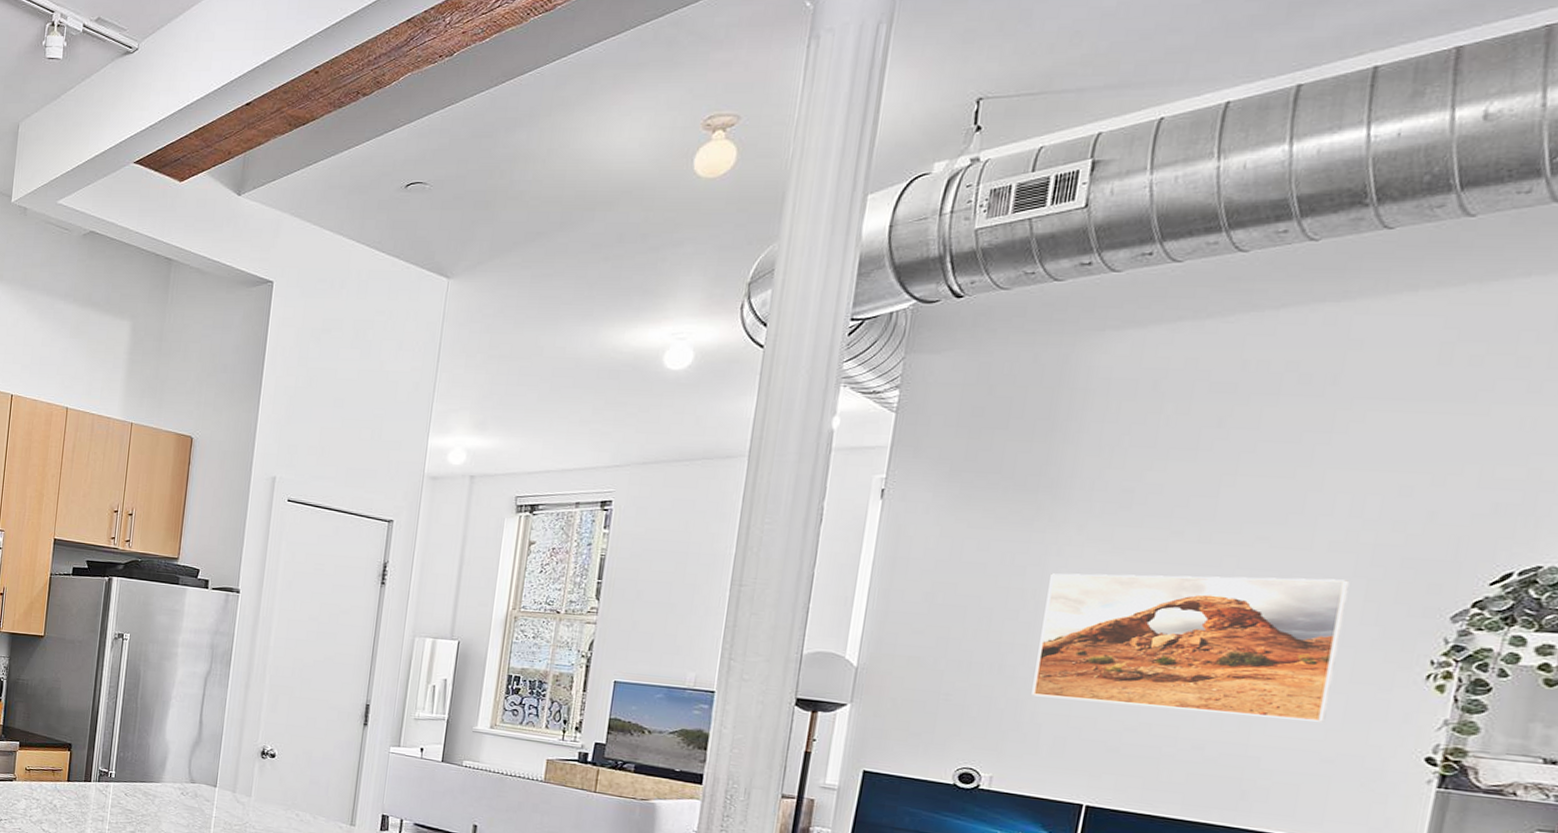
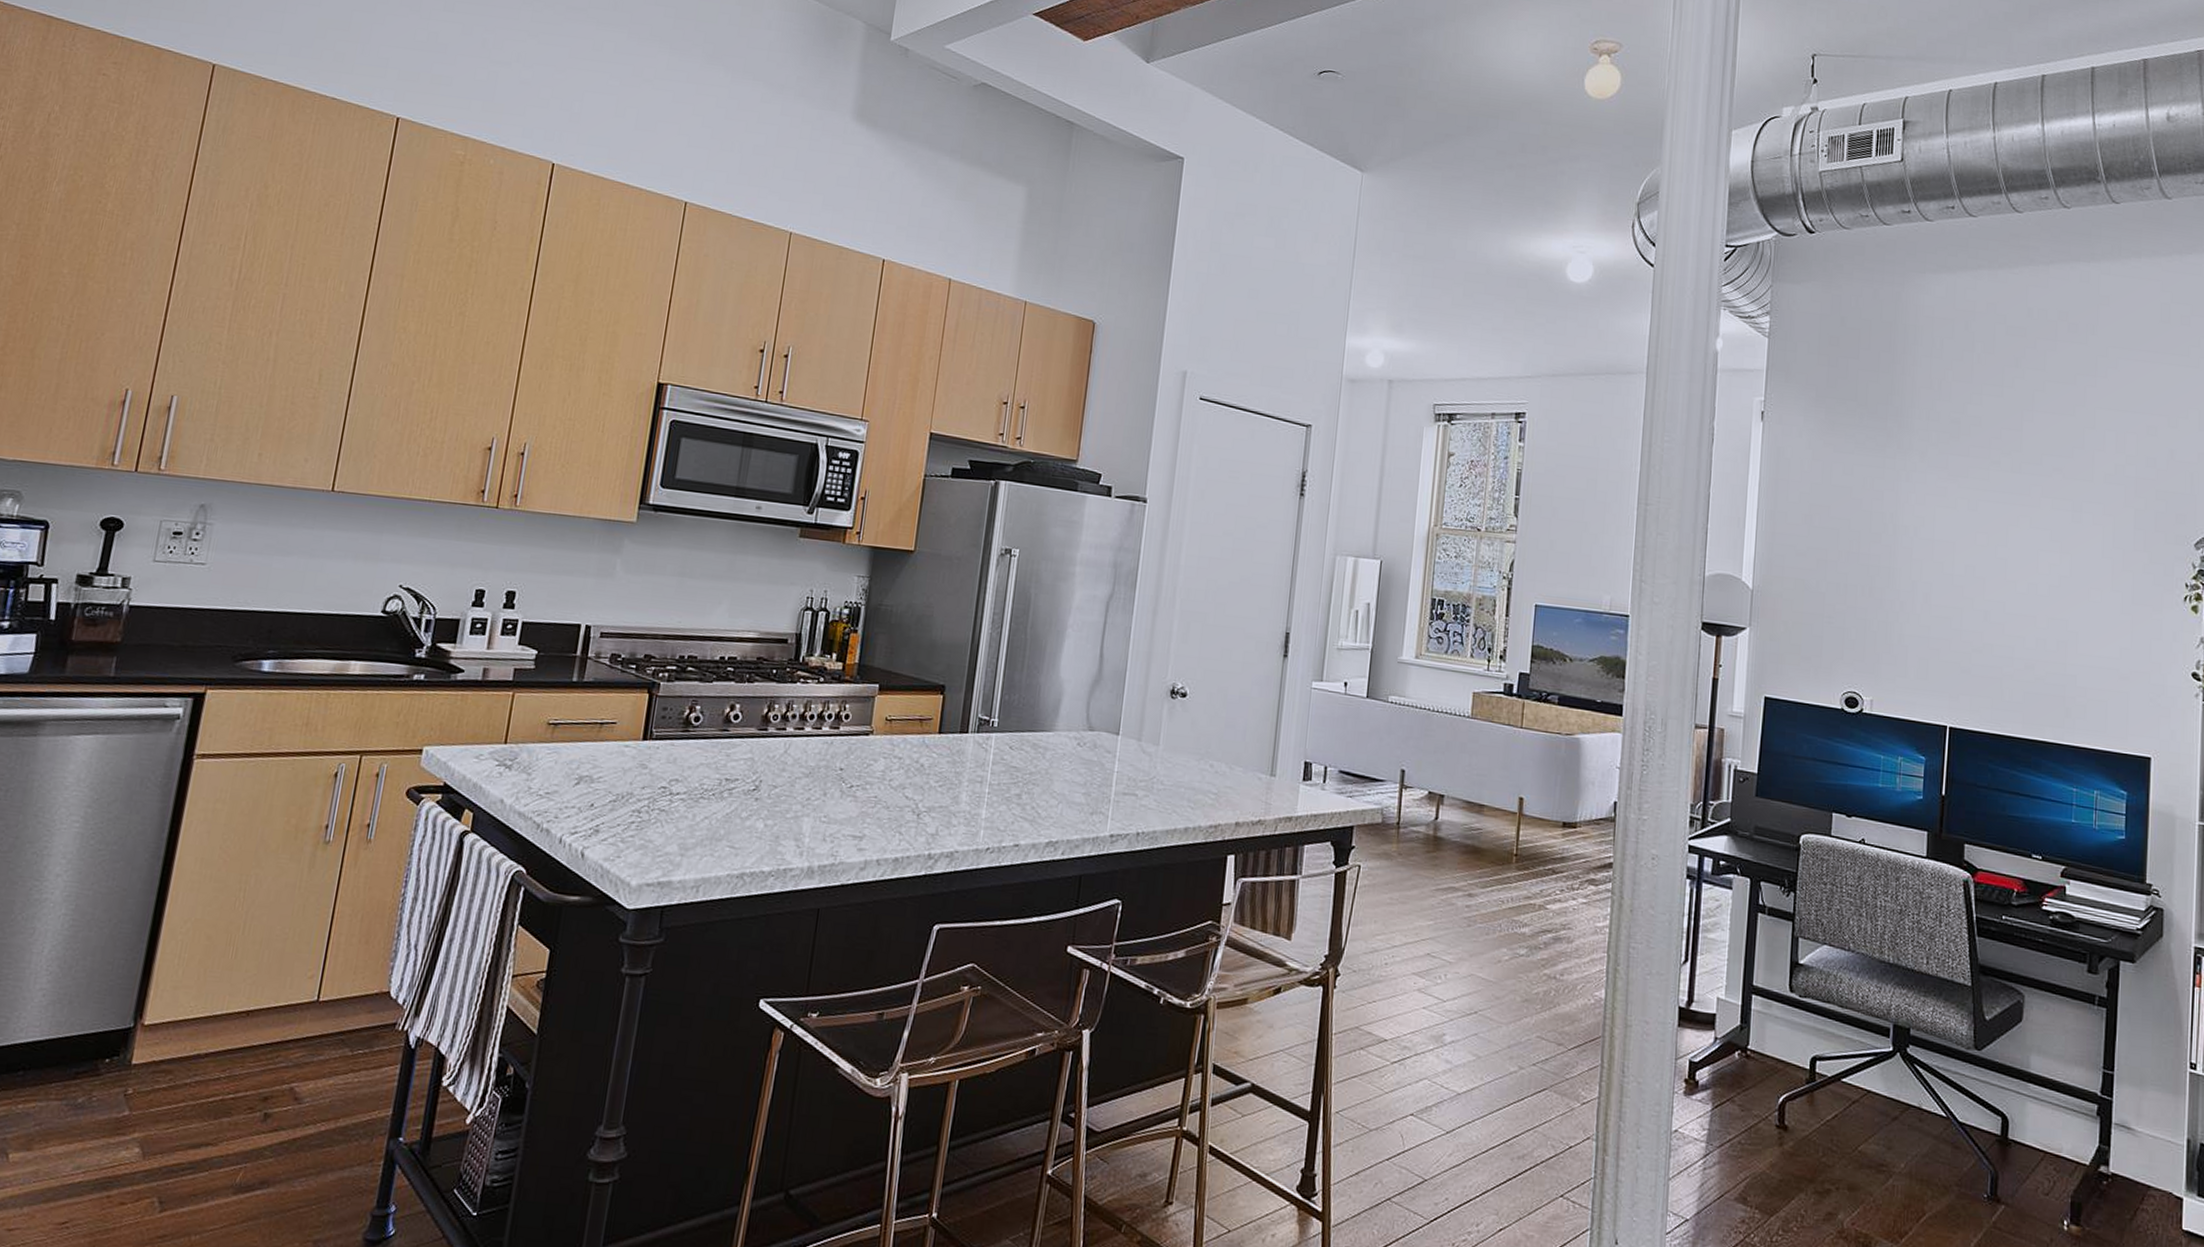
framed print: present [1031,573,1350,722] -> none [1898,498,2123,641]

